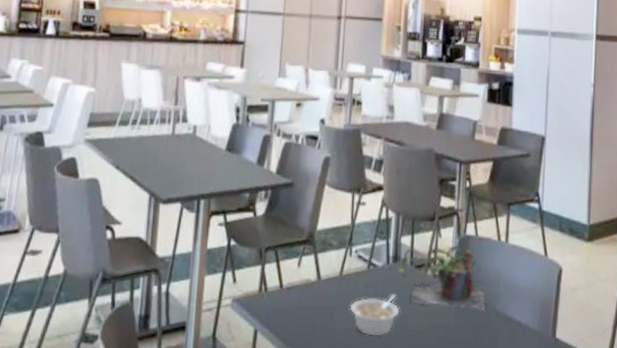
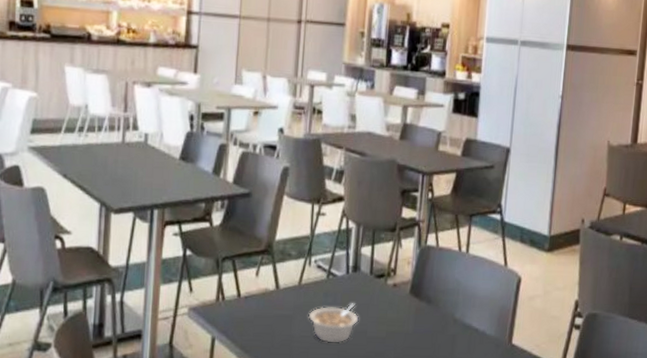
plant: present [381,245,486,310] -> none [341,256,445,318]

